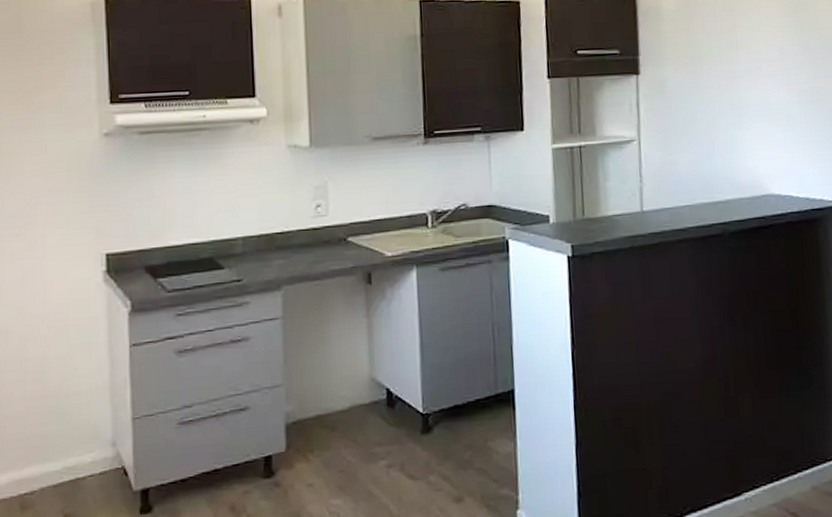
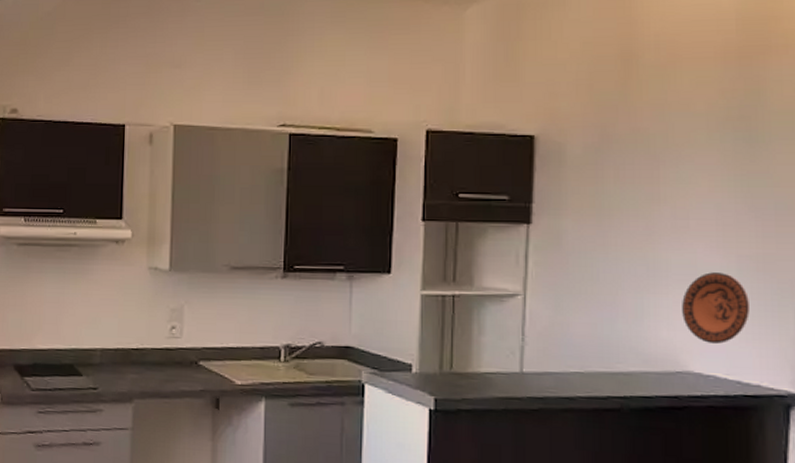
decorative plate: none [761,106,811,168] -> present [682,272,750,344]

